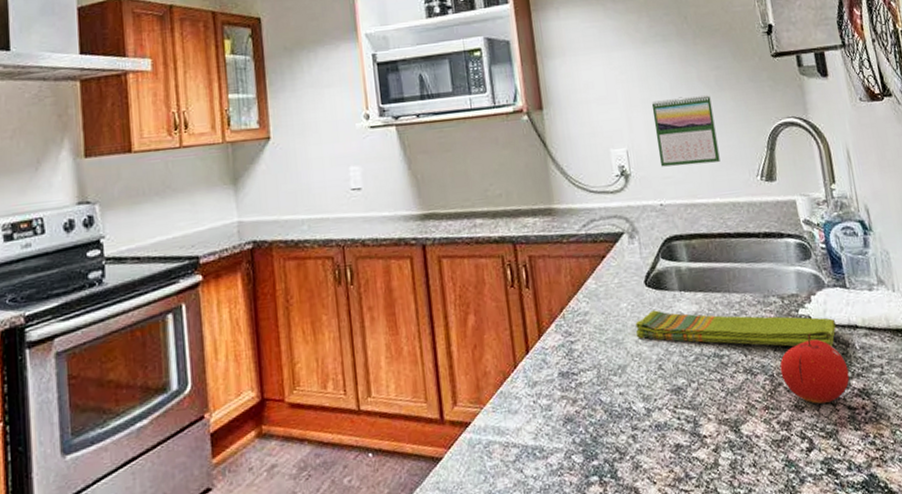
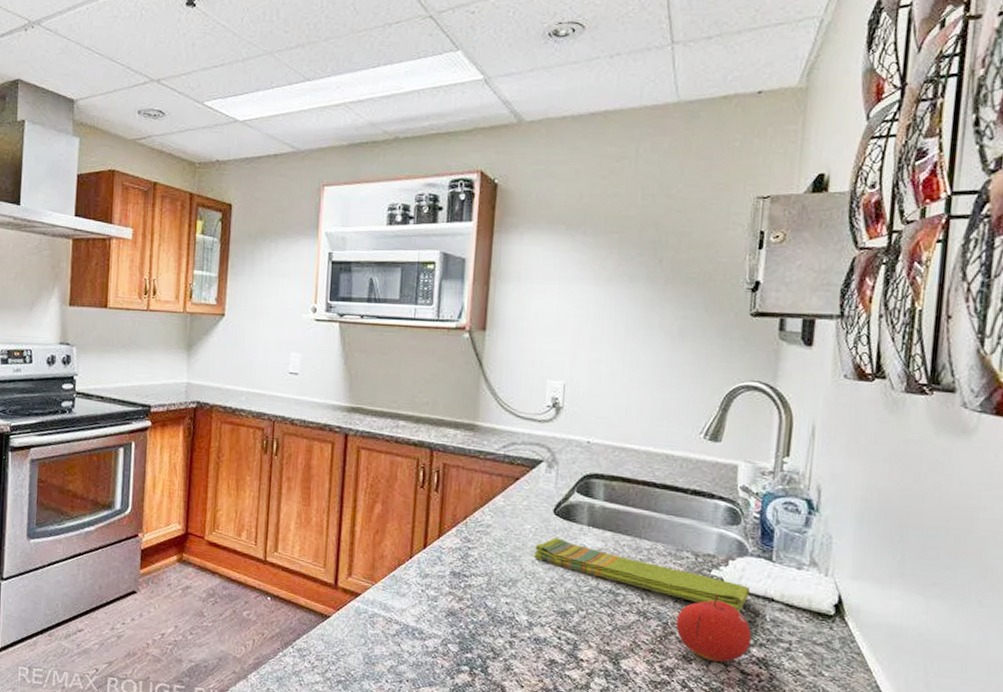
calendar: present [651,95,720,167] -> none [596,341,669,412]

